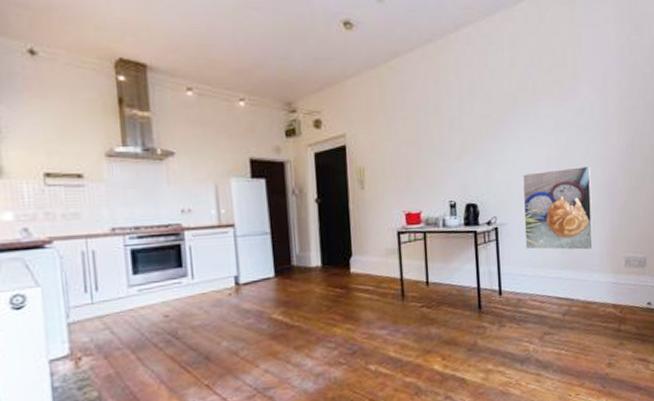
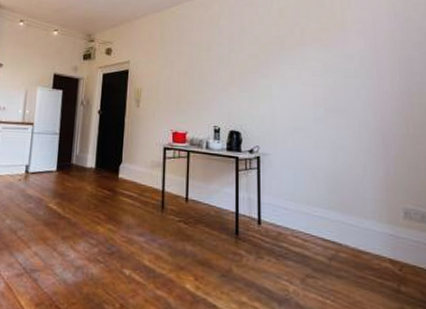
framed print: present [522,165,594,251] -> none [286,108,366,195]

